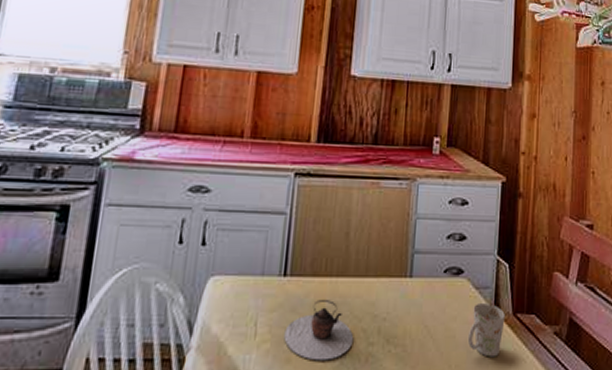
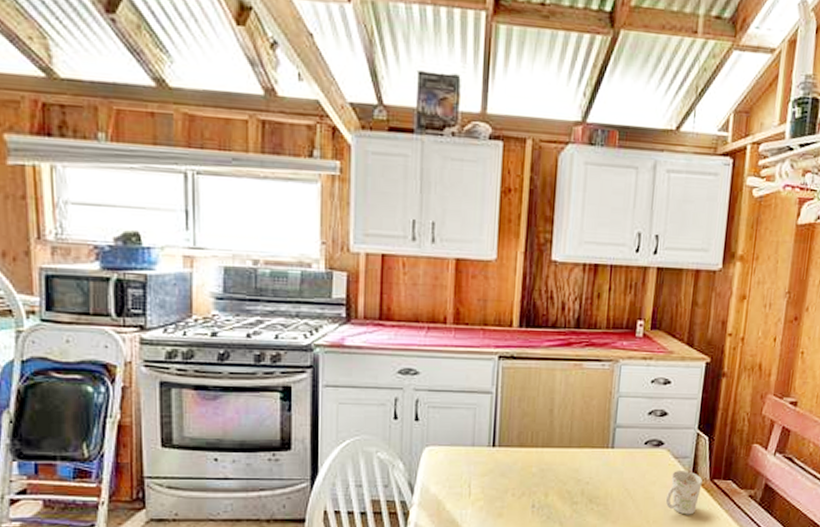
teapot: present [284,300,354,361] -> none [495,467,559,516]

